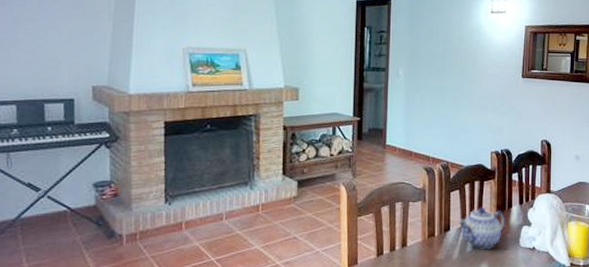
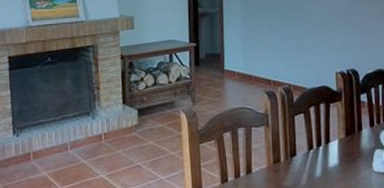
teapot: present [458,207,506,250] -> none [304,130,356,175]

